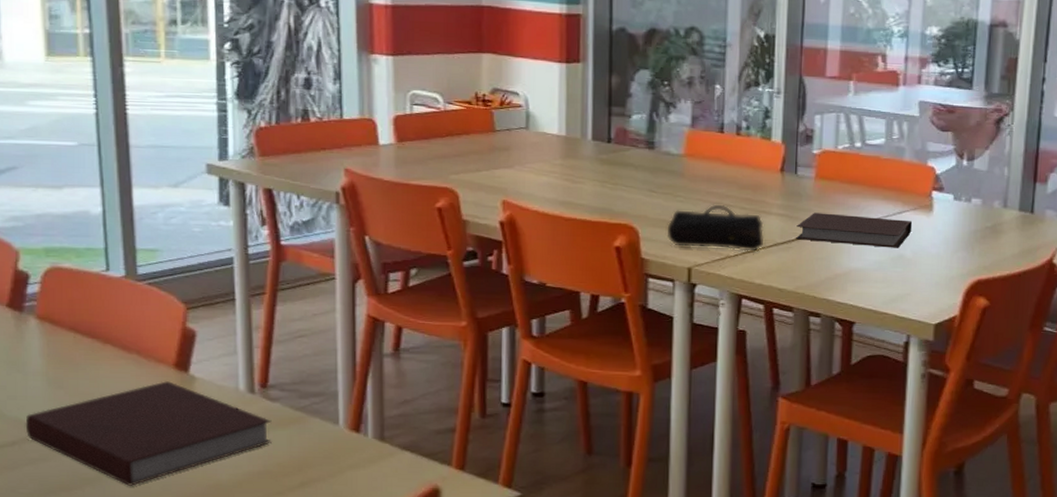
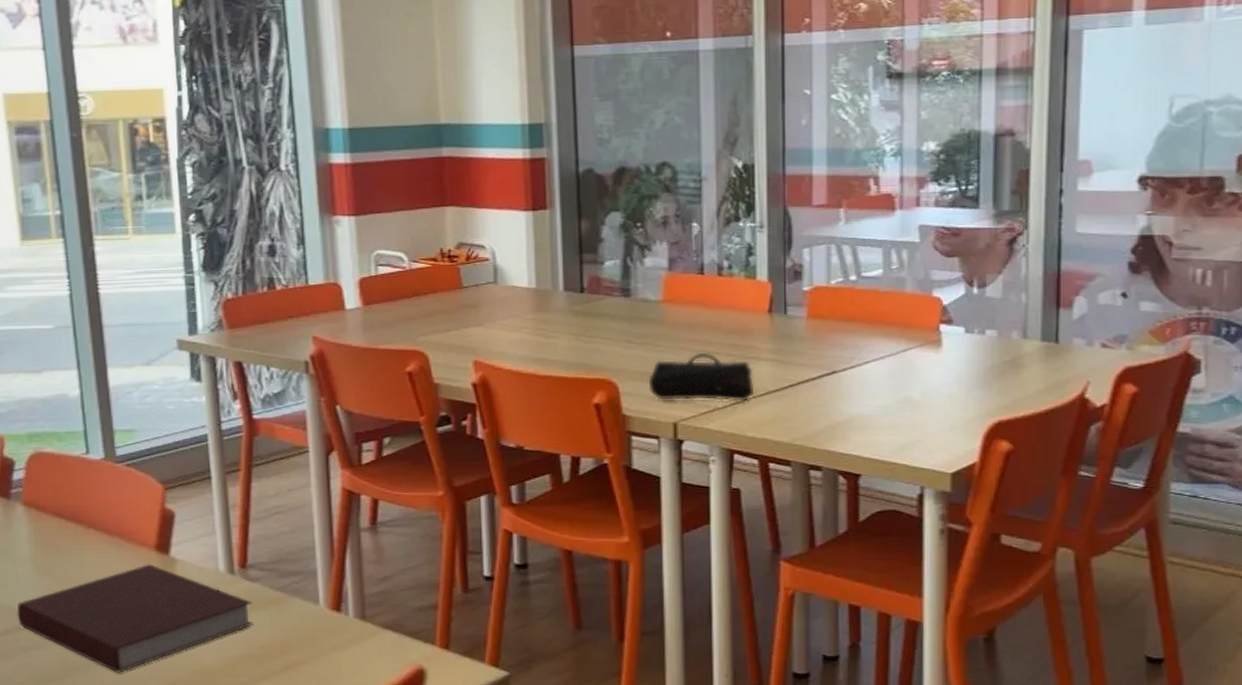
notebook: present [796,213,913,248] -> none [789,355,920,390]

